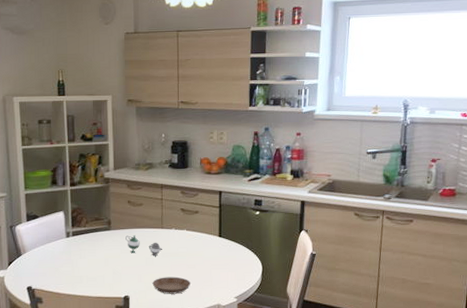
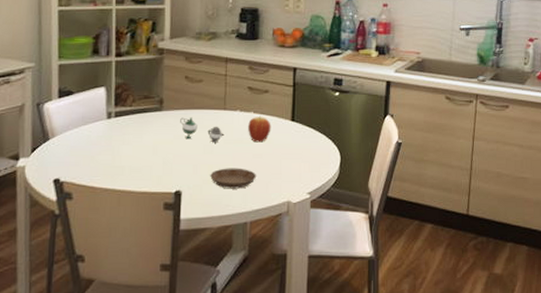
fruit: none [182,233,202,256] -> present [248,116,271,143]

